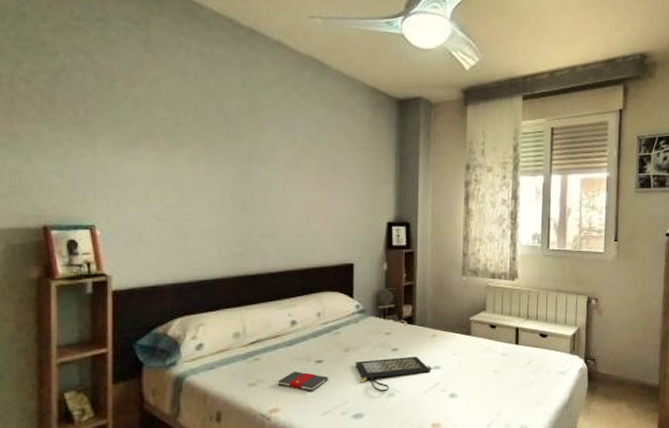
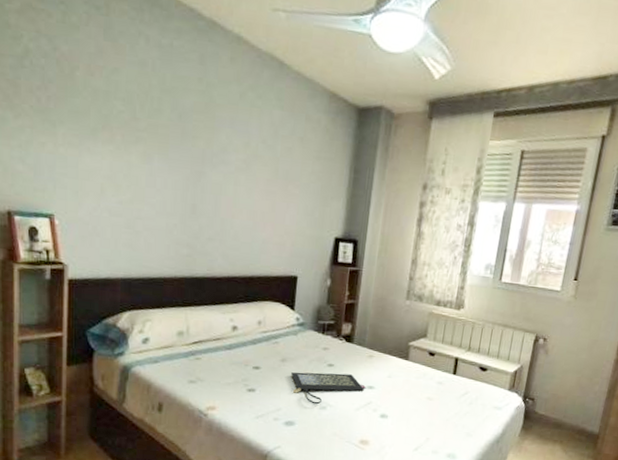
book: present [277,371,328,391] -> none [216,374,264,395]

